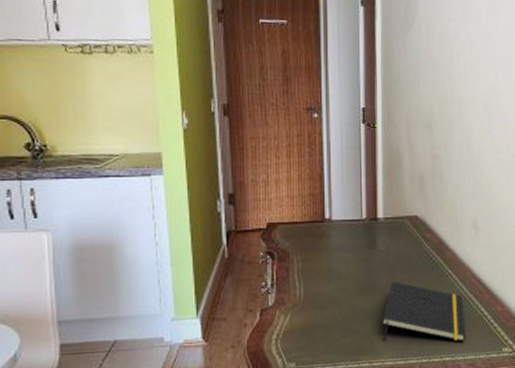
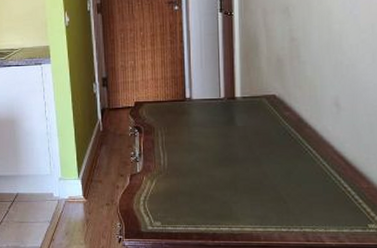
notepad: present [382,281,466,342] -> none [241,155,327,215]

